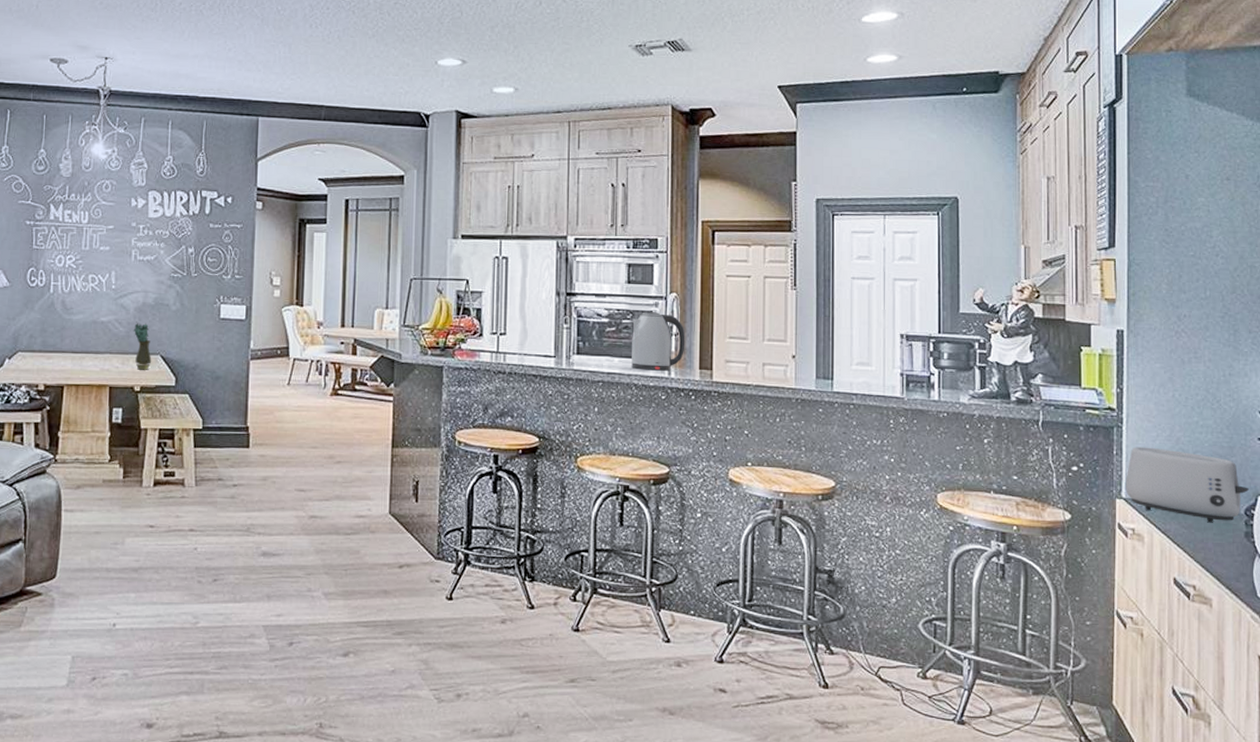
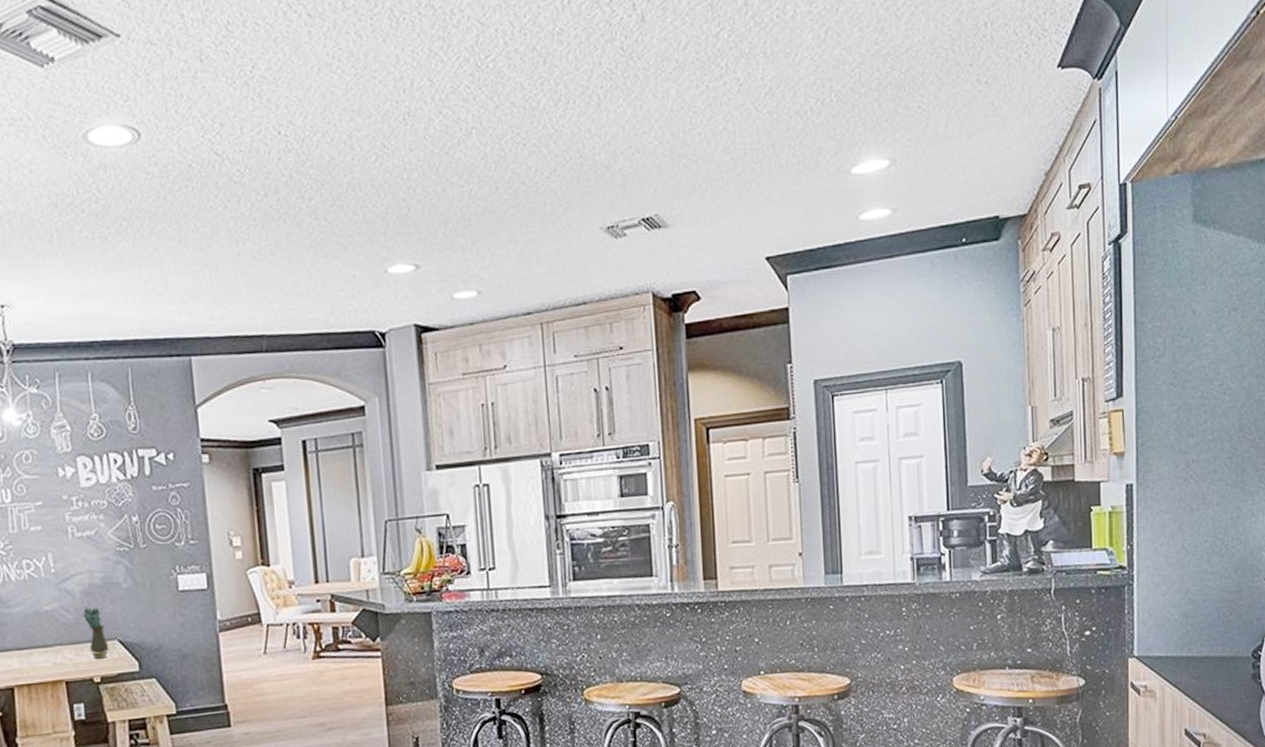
kettle: present [631,311,686,372] -> none [629,524,687,589]
toaster: present [1125,447,1249,523] -> none [1137,601,1256,670]

